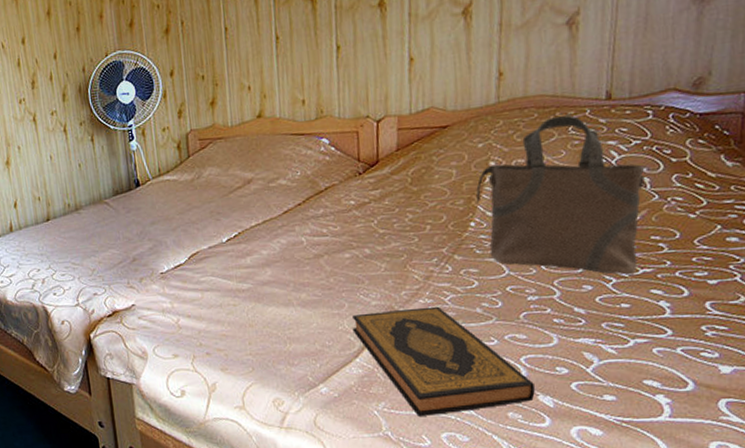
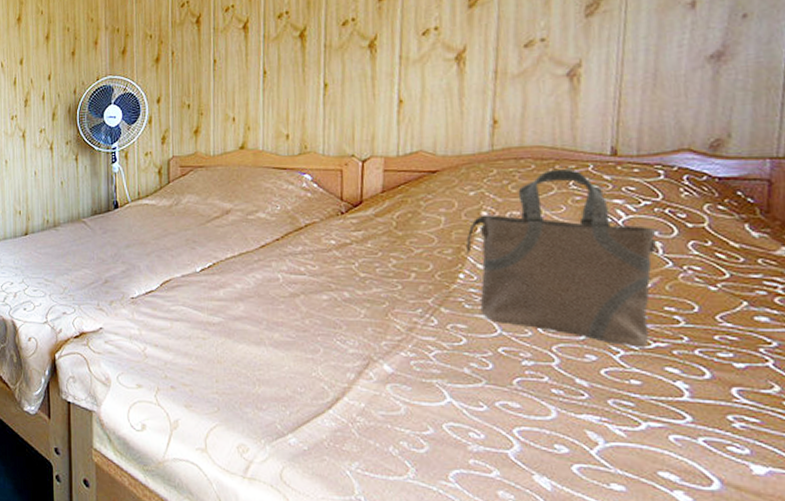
hardback book: present [352,306,535,416] -> none [327,361,530,484]

